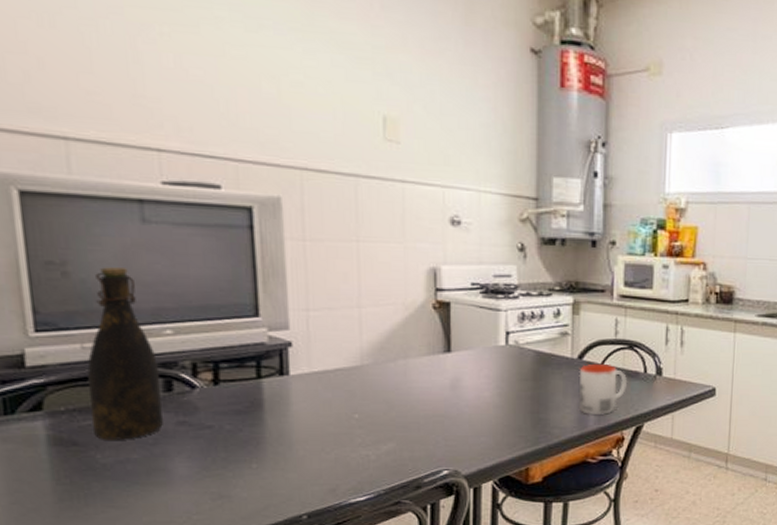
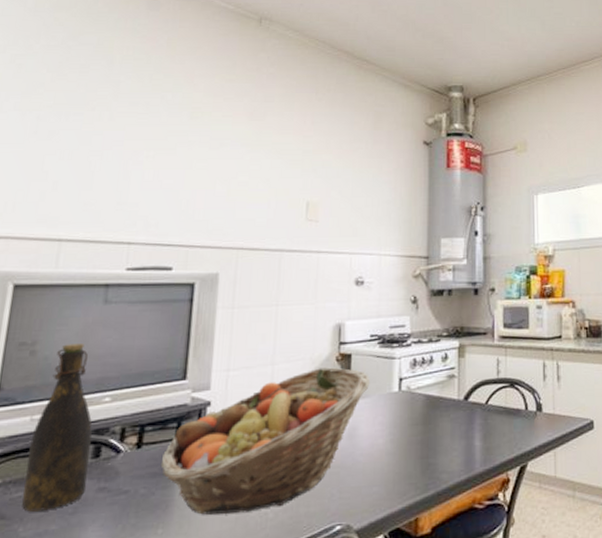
fruit basket: none [244,315,472,453] -> present [160,367,370,515]
mug: present [578,363,628,415] -> none [465,403,511,456]

